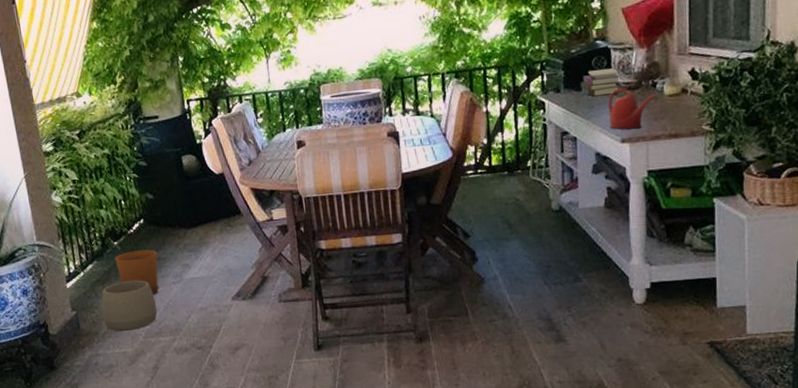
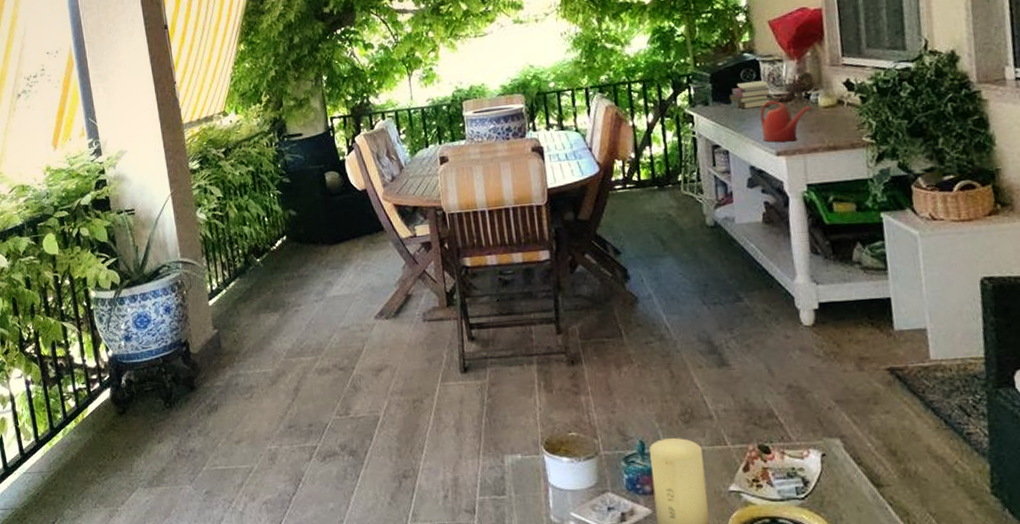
planter pot: present [101,280,158,331] -> none [243,298,299,351]
planter: present [114,249,159,295] -> none [257,266,301,313]

